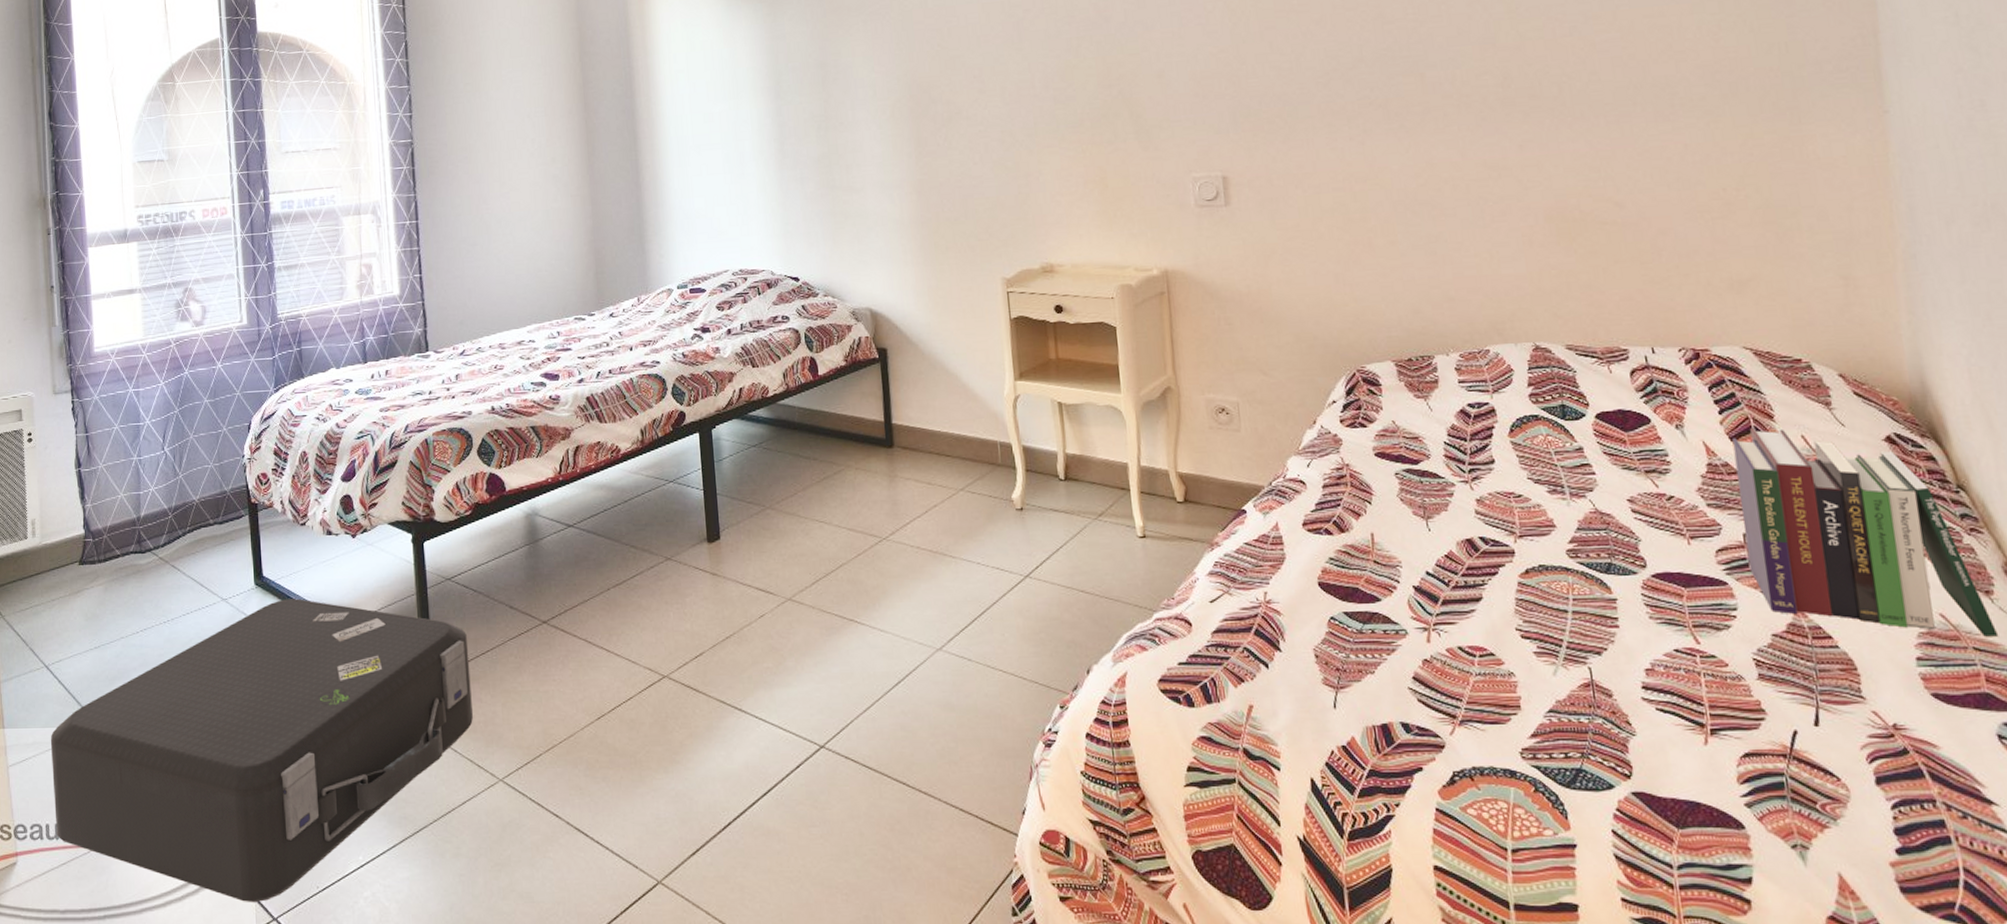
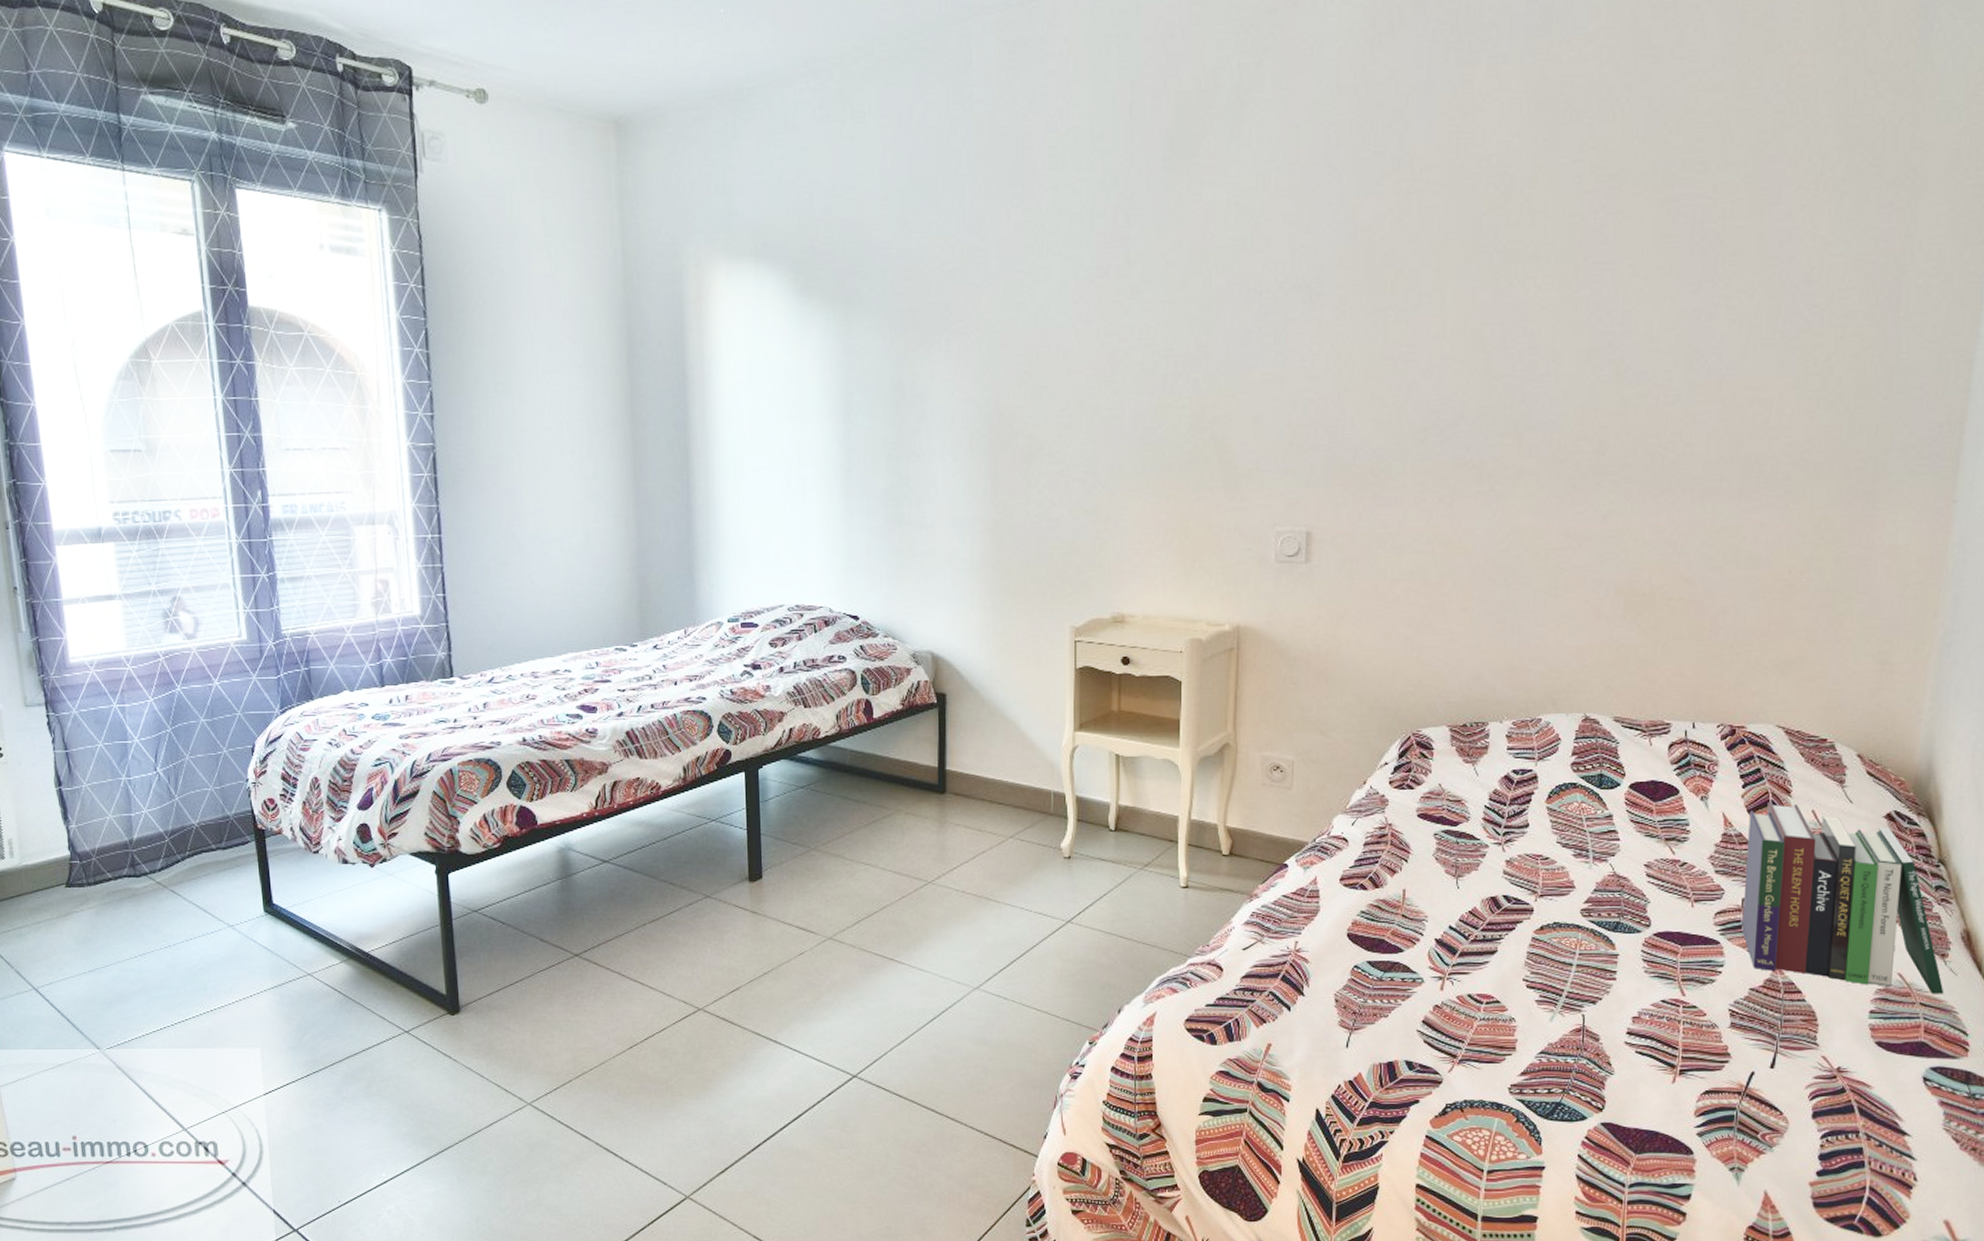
suitcase: present [50,598,473,903] -> none [44,927,501,1216]

